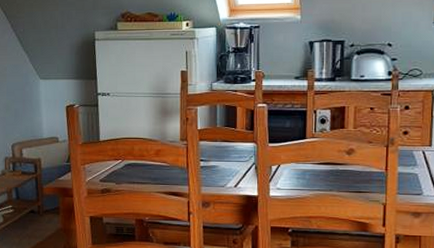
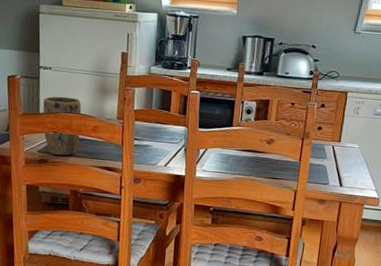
plant pot: none [103,122,143,183] -> present [43,96,82,156]

